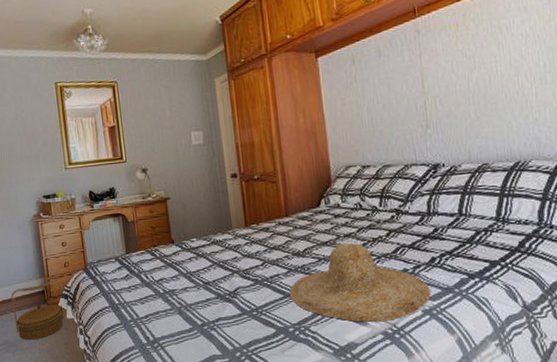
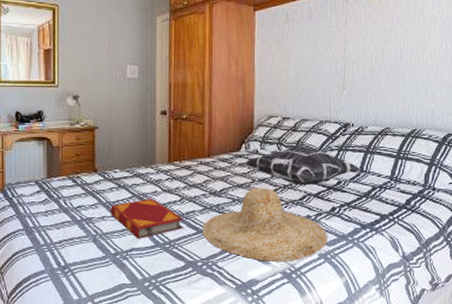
hardback book: none [192,264,270,308] -> present [111,198,184,239]
decorative pillow: none [326,193,459,238] -> present [245,146,361,186]

